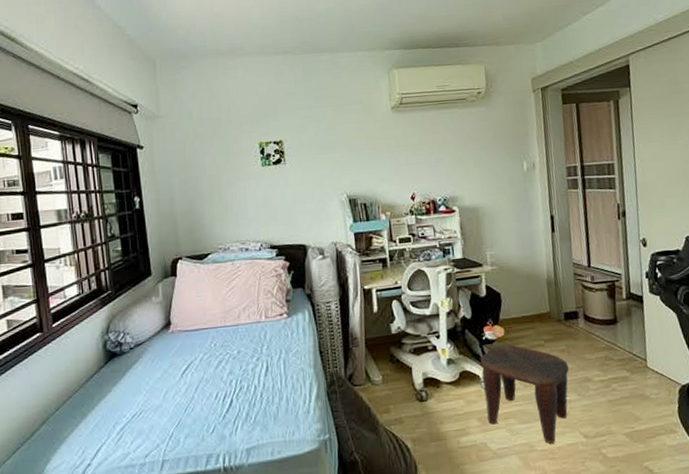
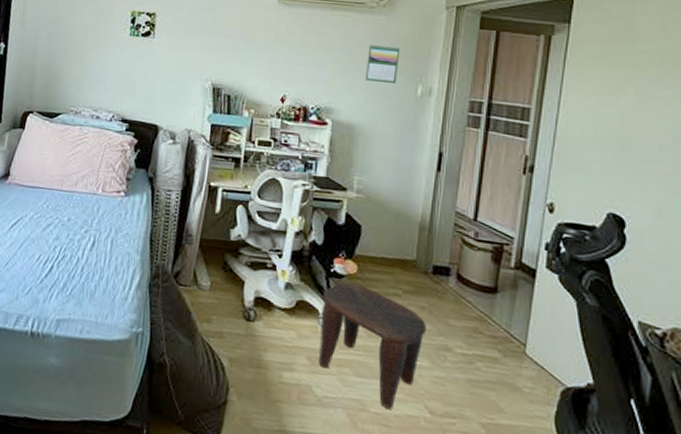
calendar: none [476,131,506,166] -> present [364,44,401,83]

